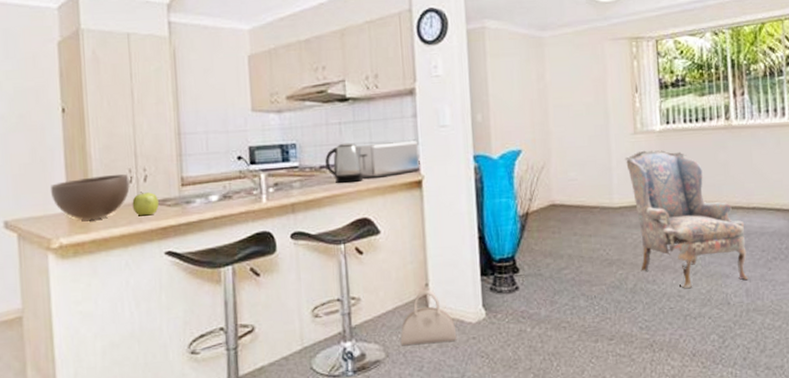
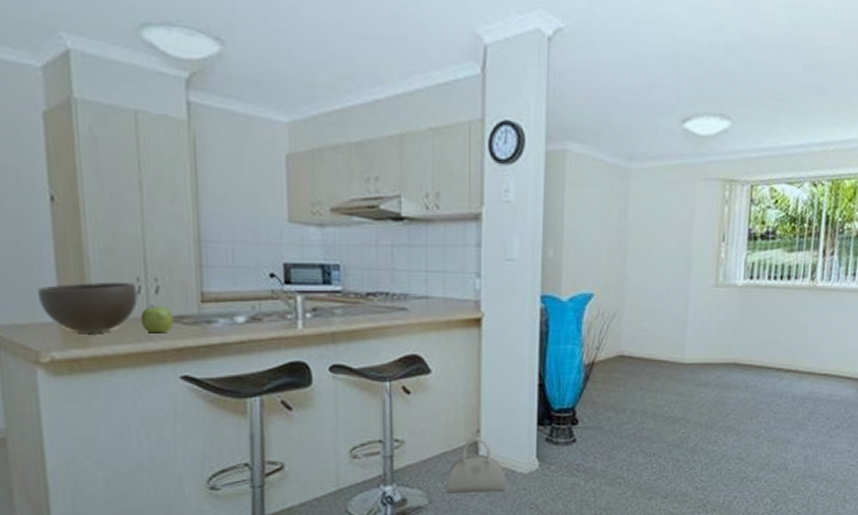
kettle: present [325,142,363,184] -> none [373,269,416,315]
toaster: present [356,141,419,179] -> none [410,272,480,313]
armchair: present [625,150,748,289] -> none [702,305,814,452]

